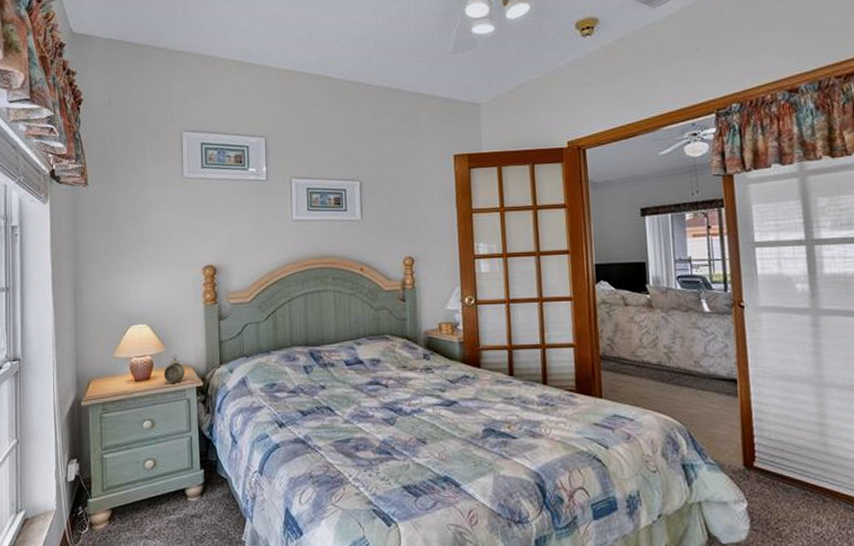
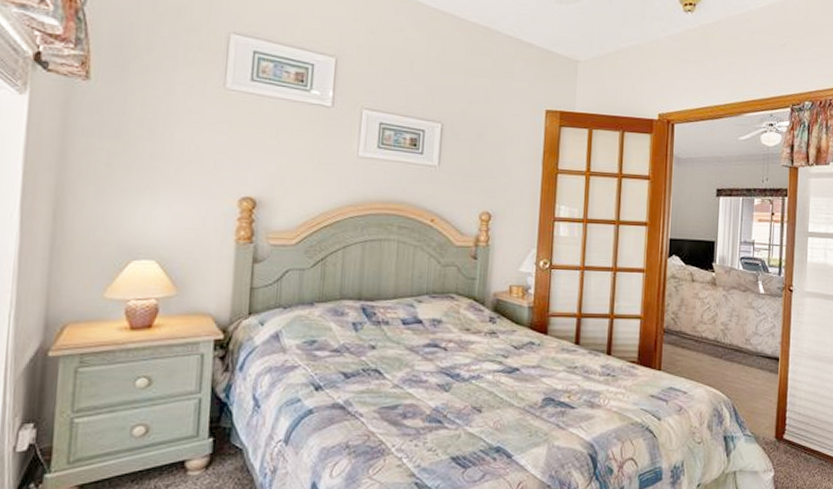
alarm clock: present [163,355,186,385] -> none [171,300,202,336]

